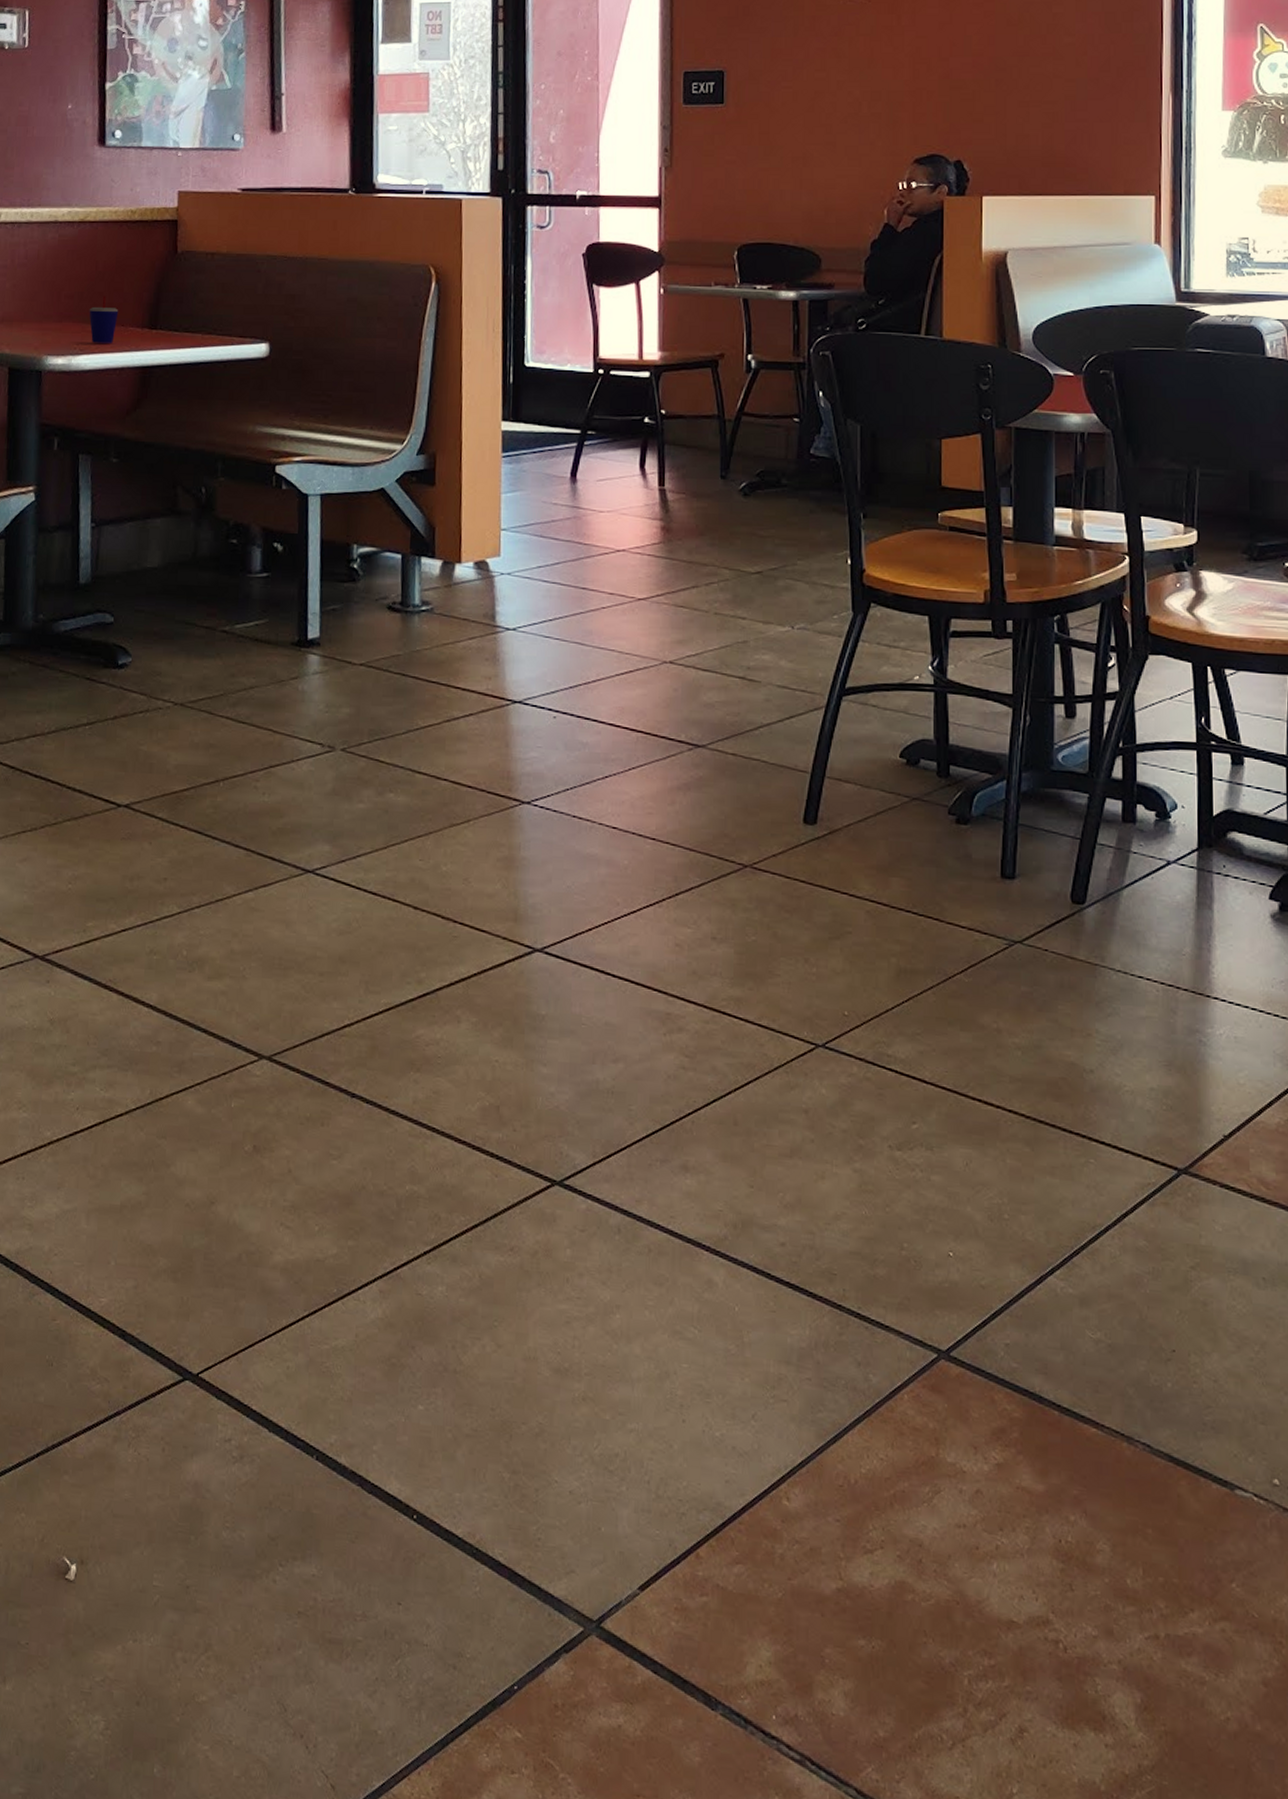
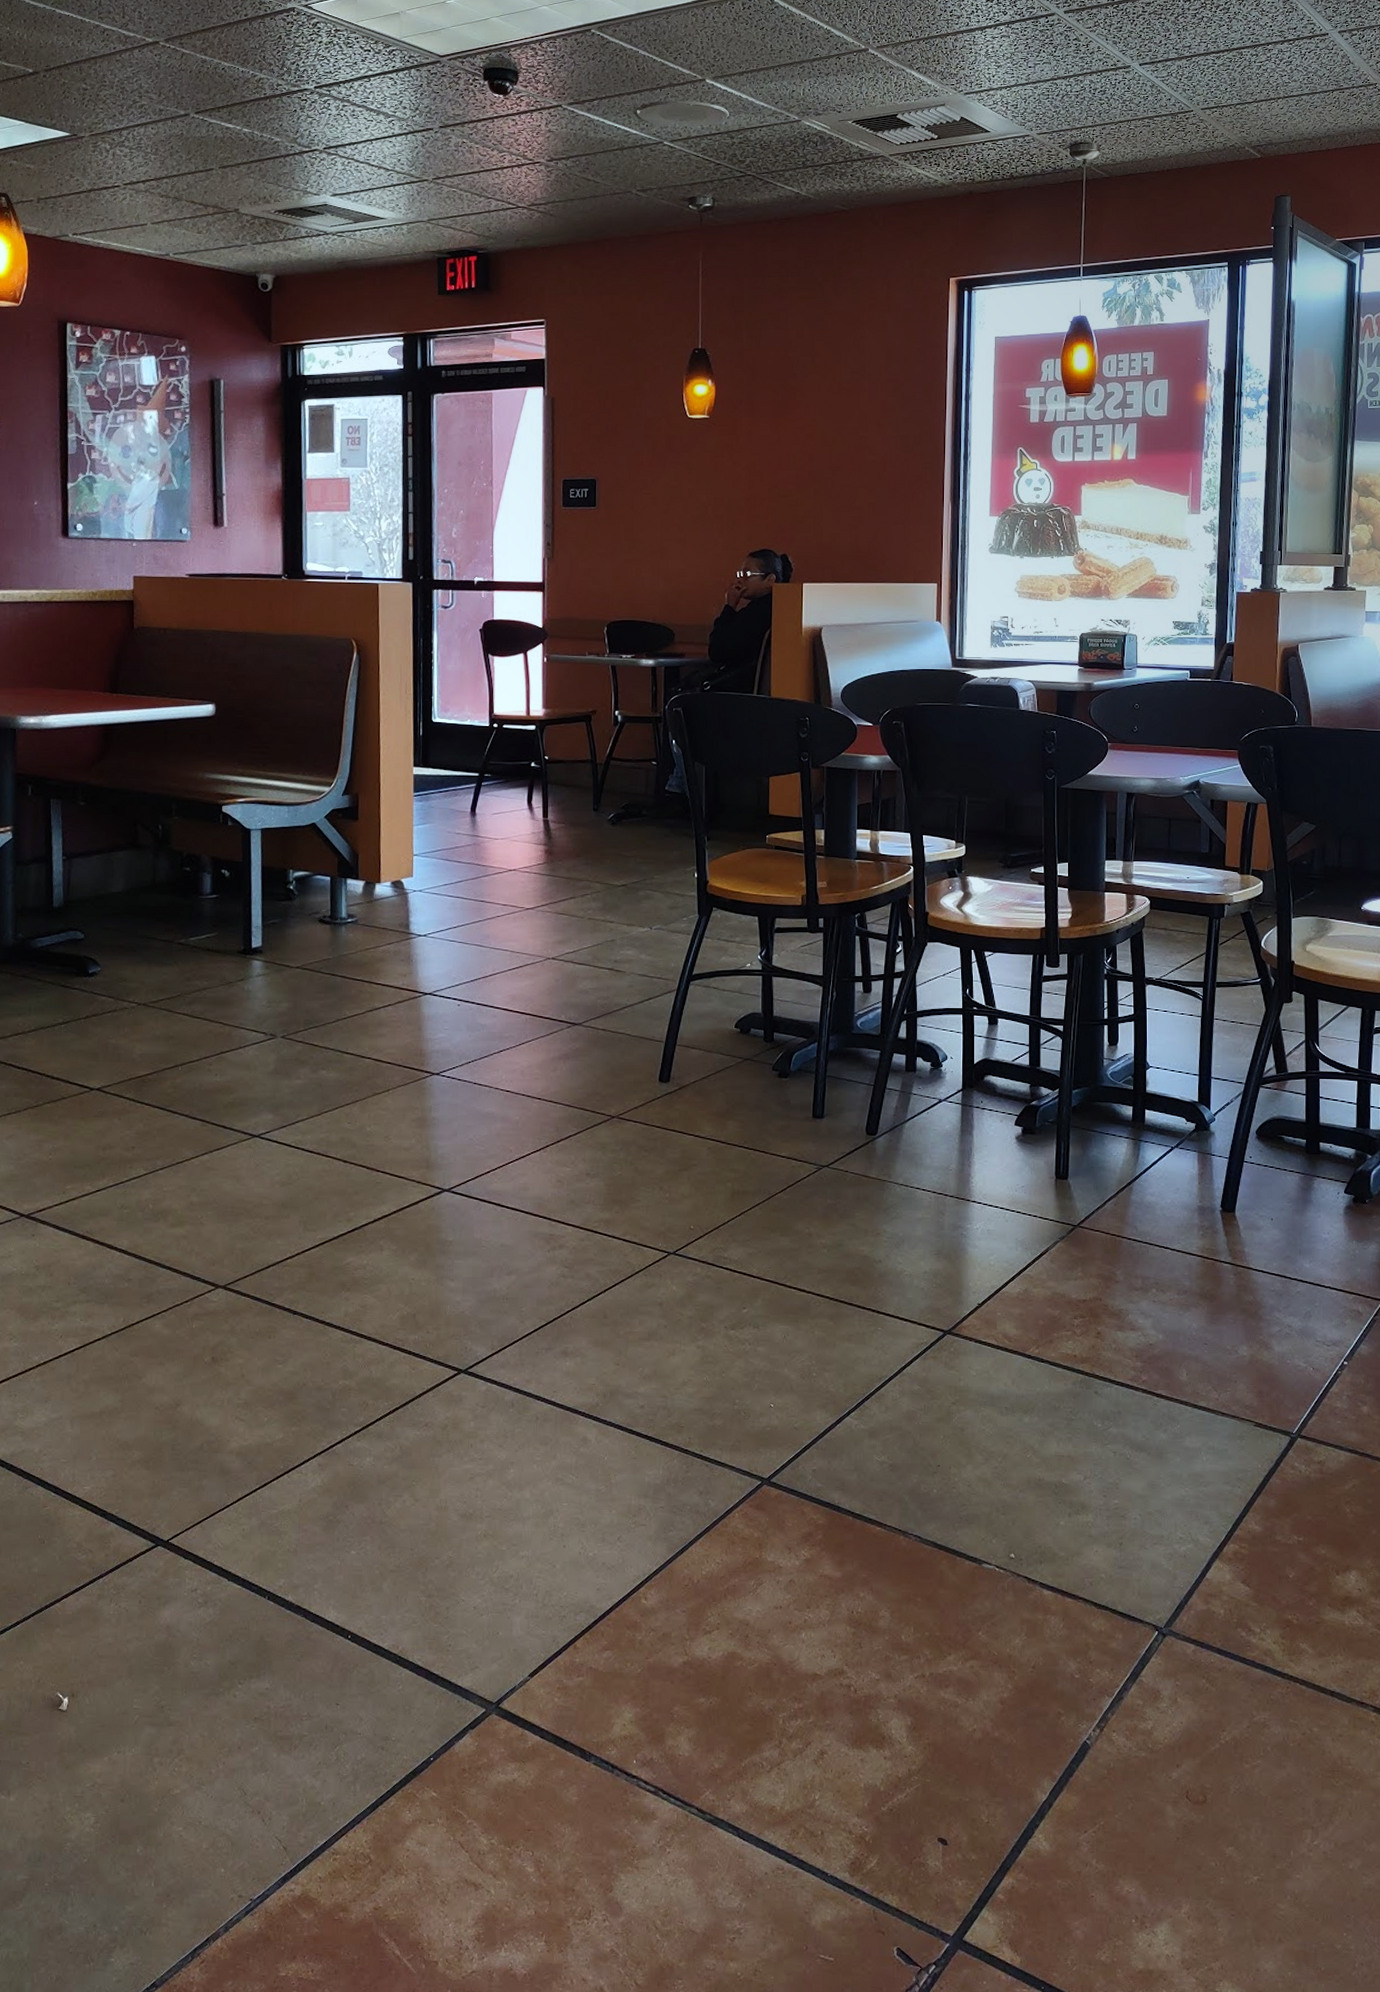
beverage cup: present [89,296,119,343] -> none [57,665,83,705]

